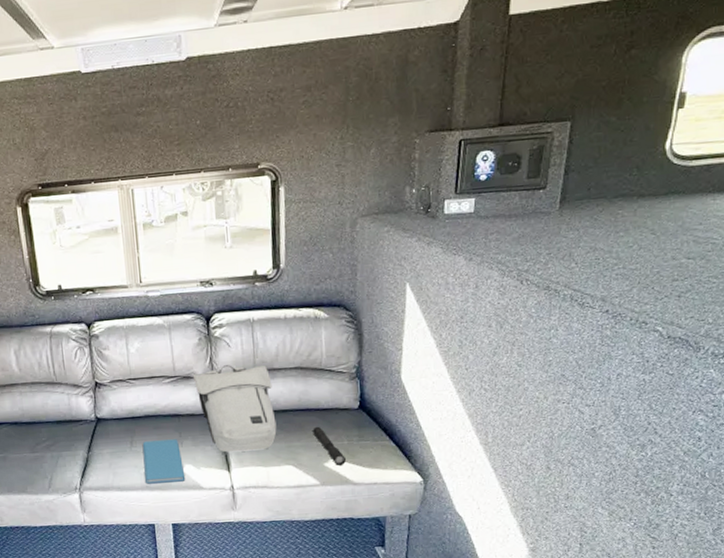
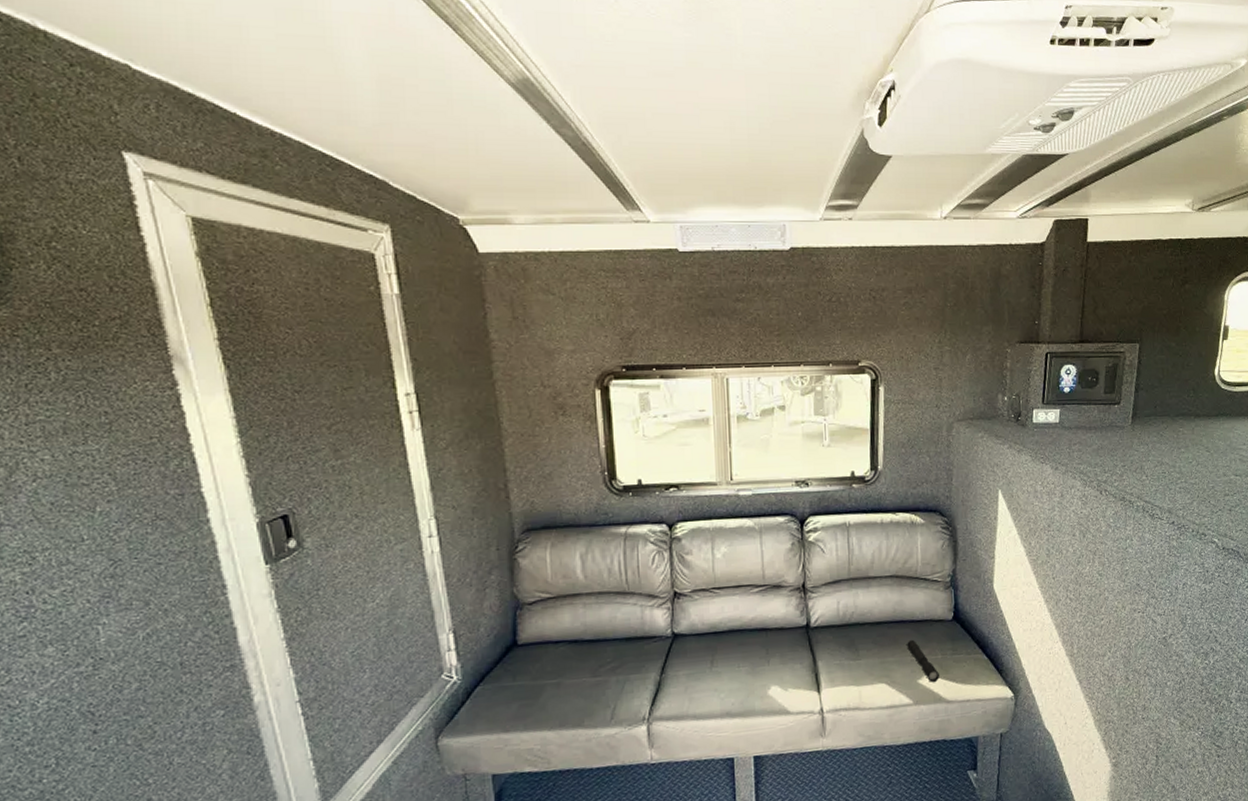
book: present [142,439,186,484] -> none [724,656,771,711]
backpack: present [192,365,277,453] -> none [783,572,870,671]

